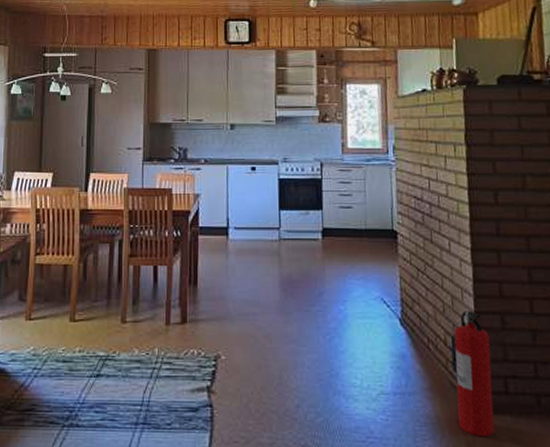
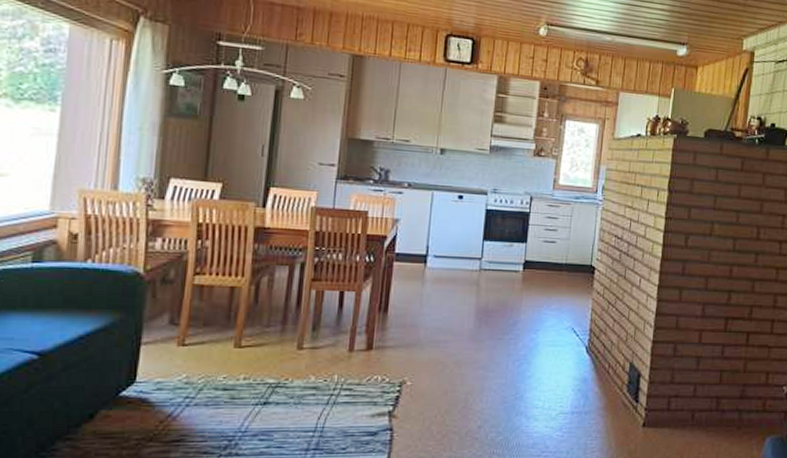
fire extinguisher: present [454,311,495,437] -> none [625,340,662,447]

